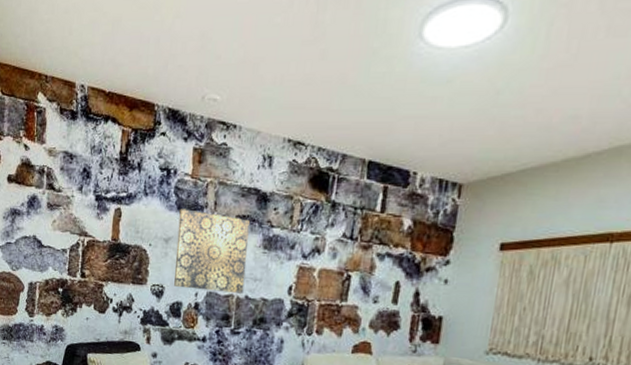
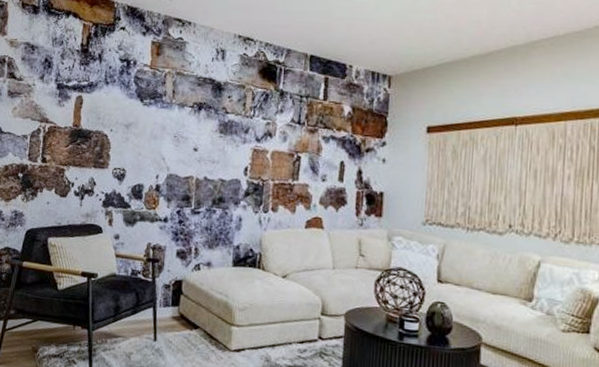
wall art: present [174,209,250,294] -> none [135,96,206,175]

